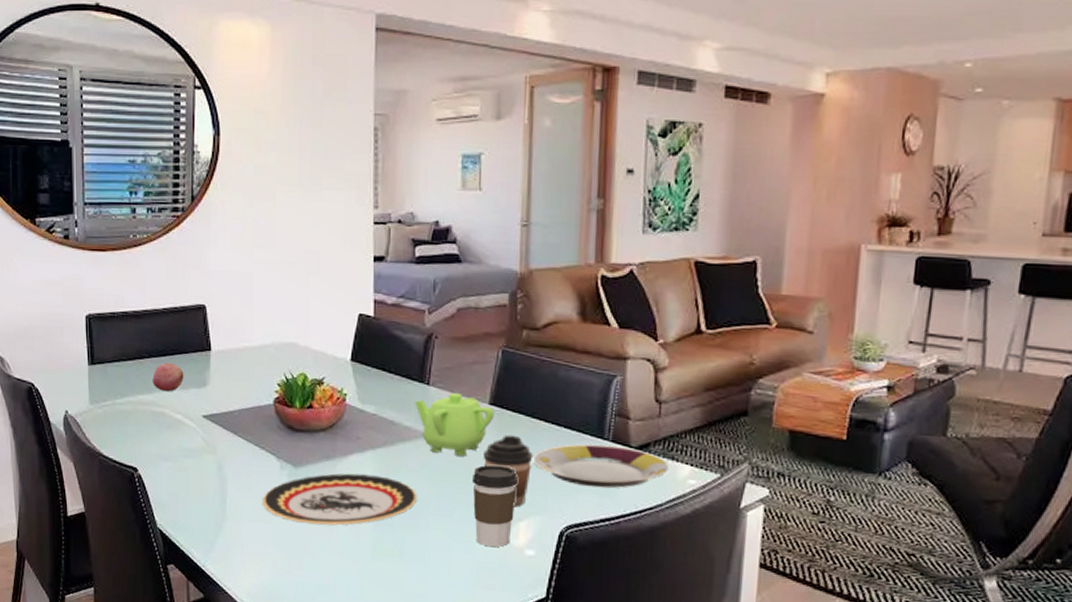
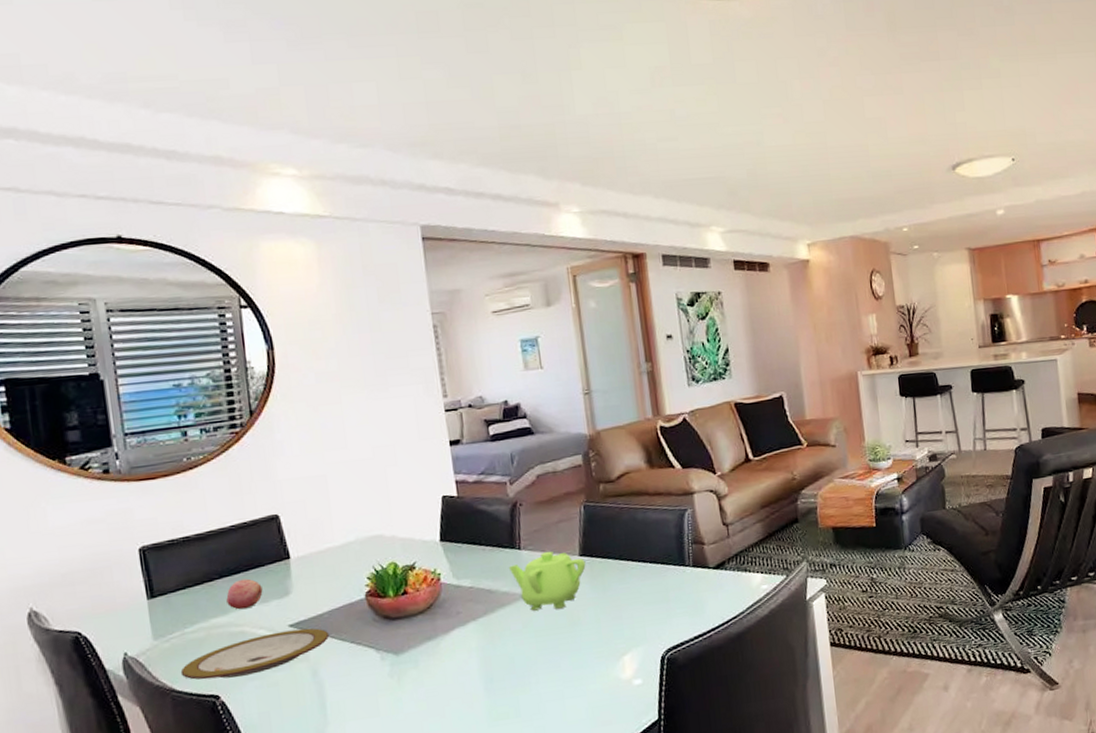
plate: none [108,420,237,456] -> present [180,628,330,680]
plate: present [262,473,417,526] -> none [365,644,525,710]
coffee cup: present [472,464,517,547] -> none [574,608,618,686]
coffee cup: present [484,434,534,507] -> none [581,579,627,644]
plate: present [533,443,669,489] -> none [627,568,744,611]

